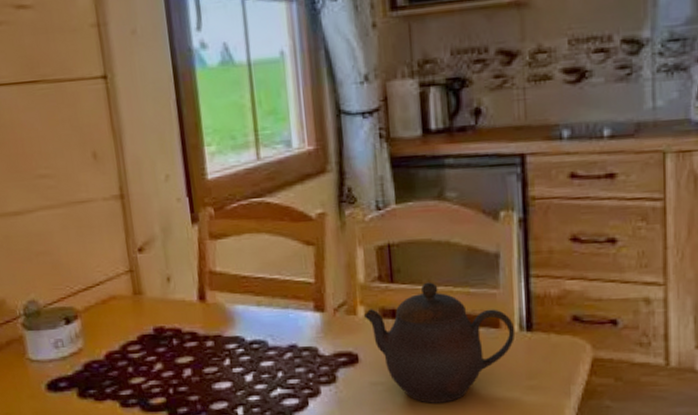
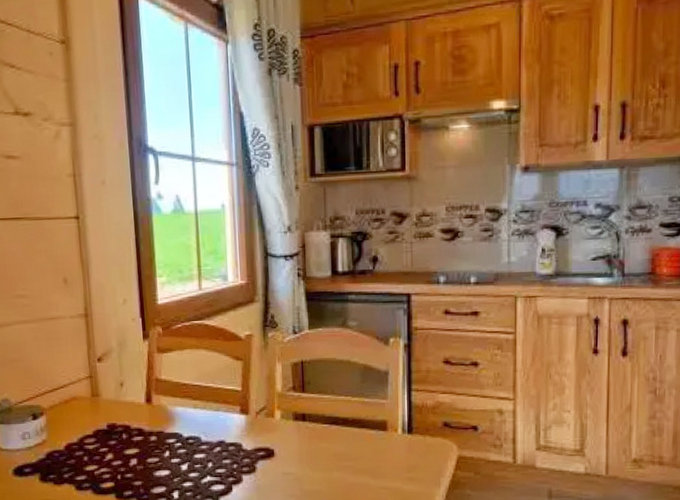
teapot: present [364,282,516,403] -> none [280,392,399,490]

